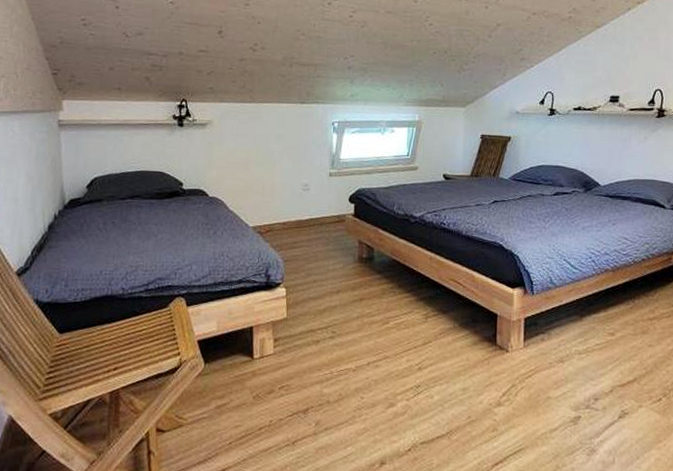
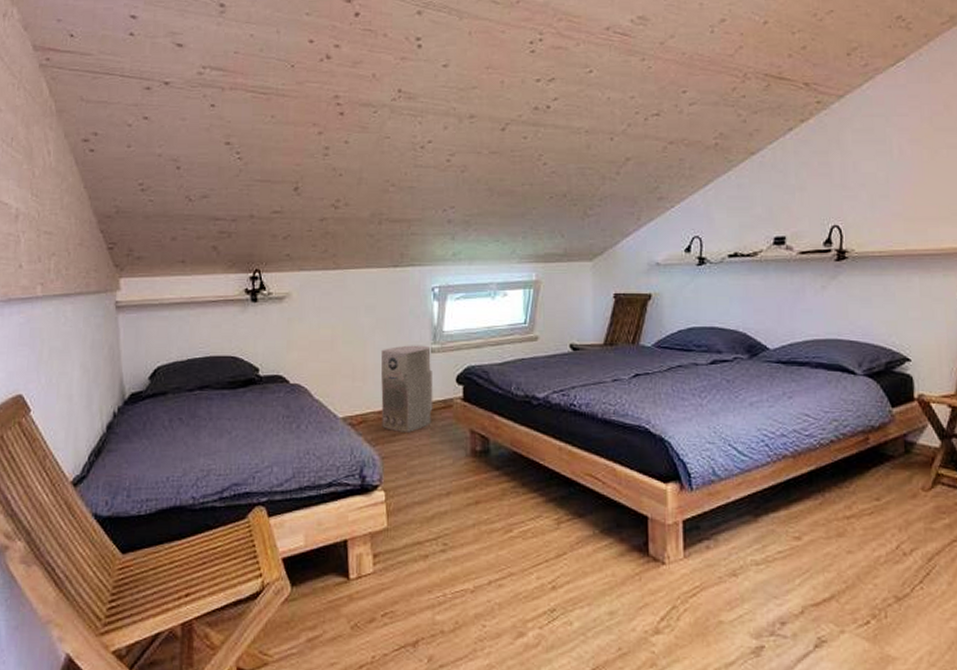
air purifier: none [285,169,330,241] -> present [380,345,433,432]

